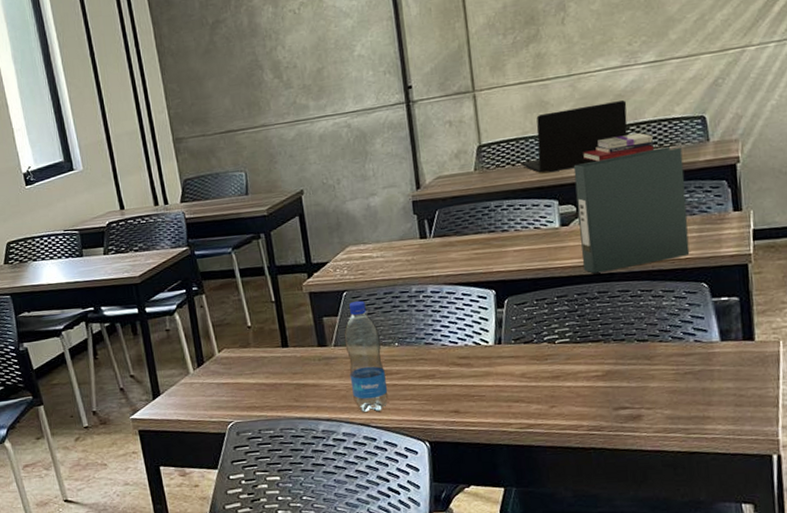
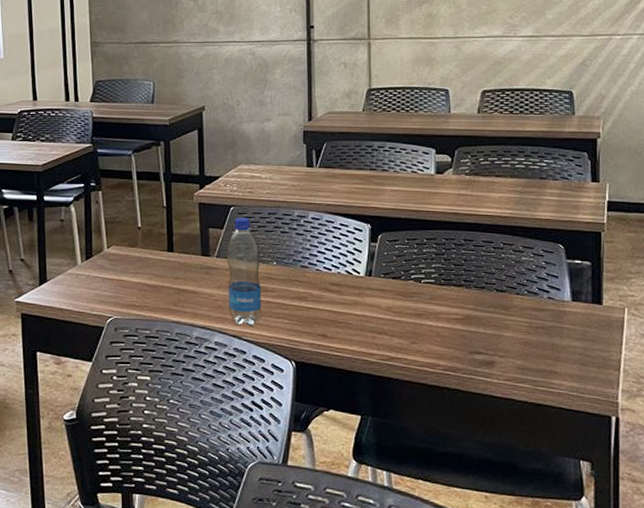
laptop: present [522,100,628,173] -> none [406,67,504,122]
binder: present [573,145,690,274] -> none [452,114,551,222]
books: present [583,133,654,162] -> none [462,98,525,119]

